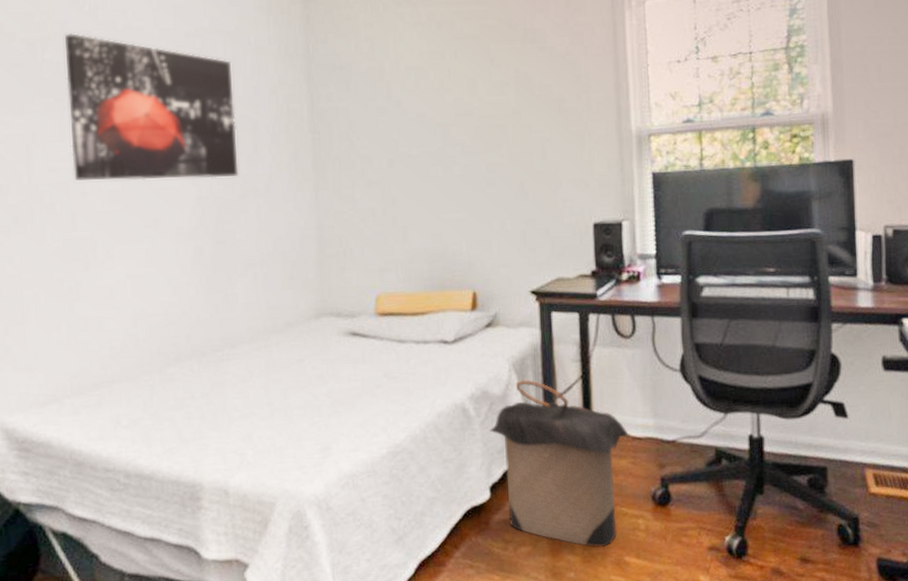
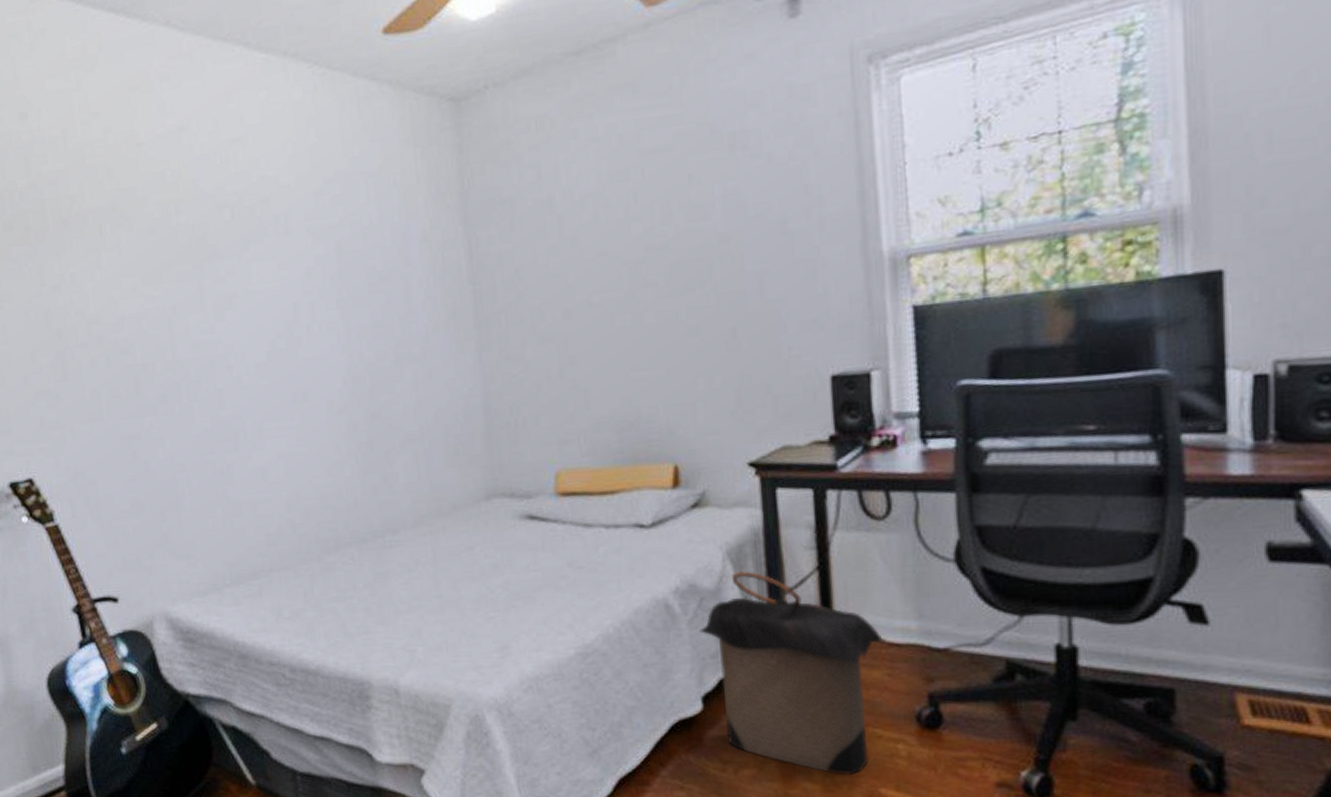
wall art: present [64,33,239,180] -> none [197,190,391,354]

